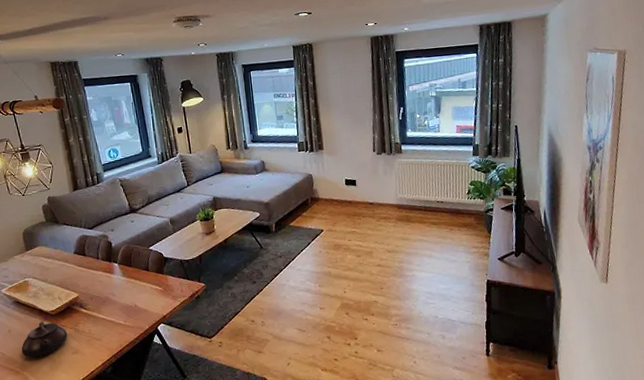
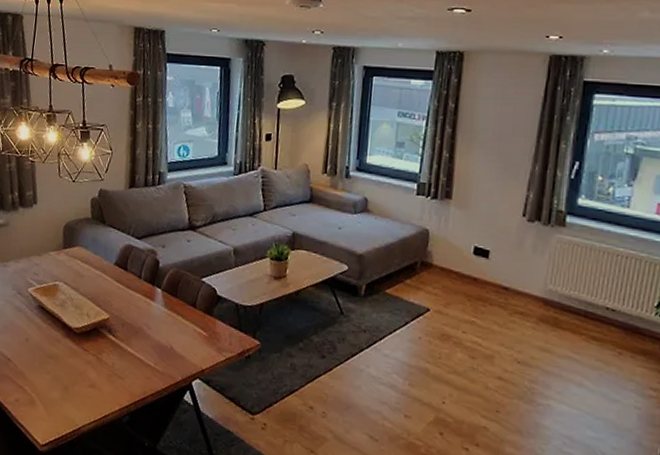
teapot: present [21,322,68,358] -> none [34,338,89,380]

